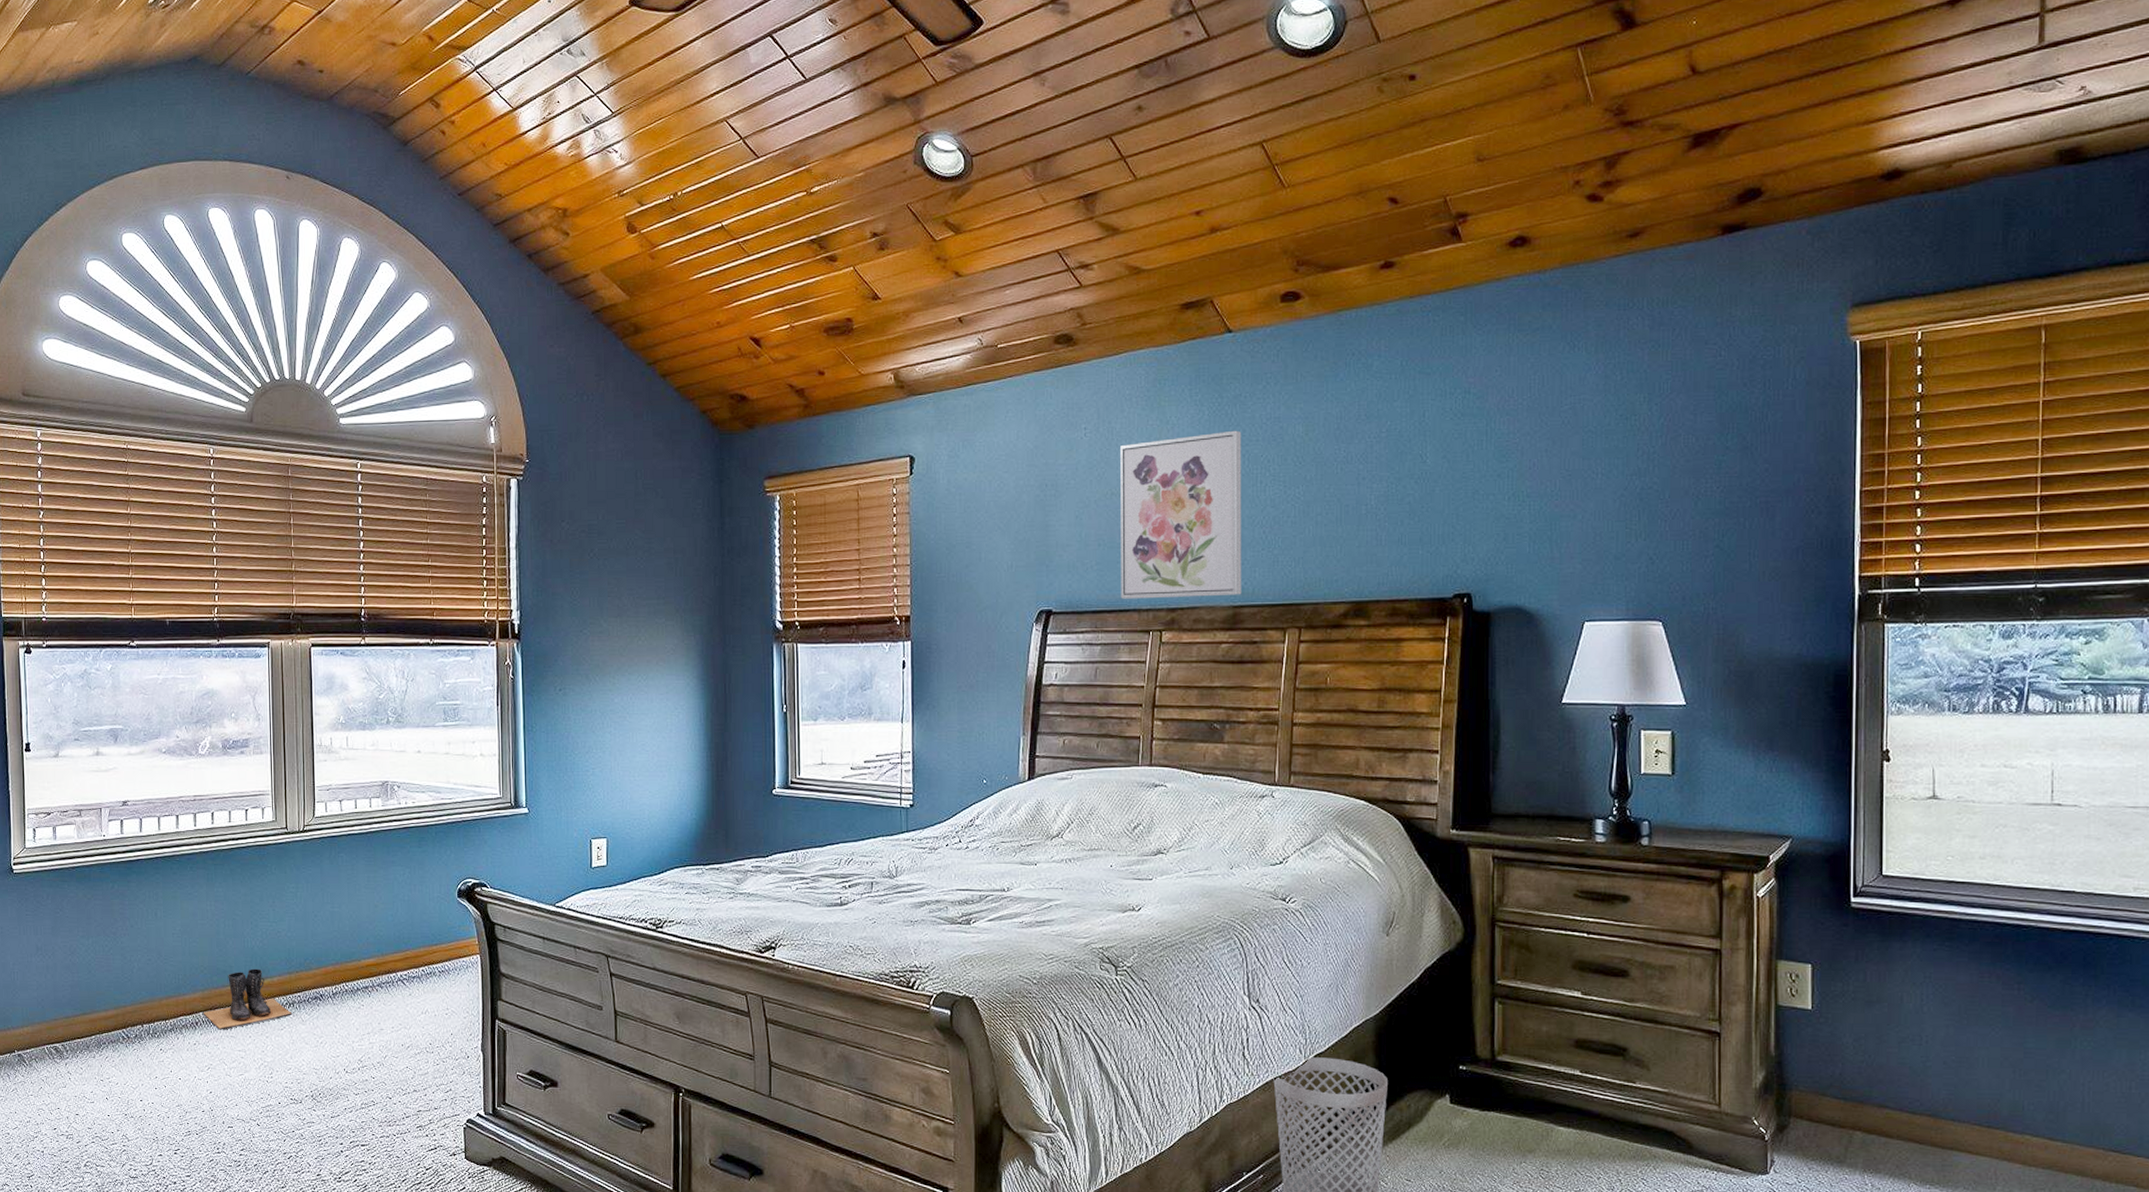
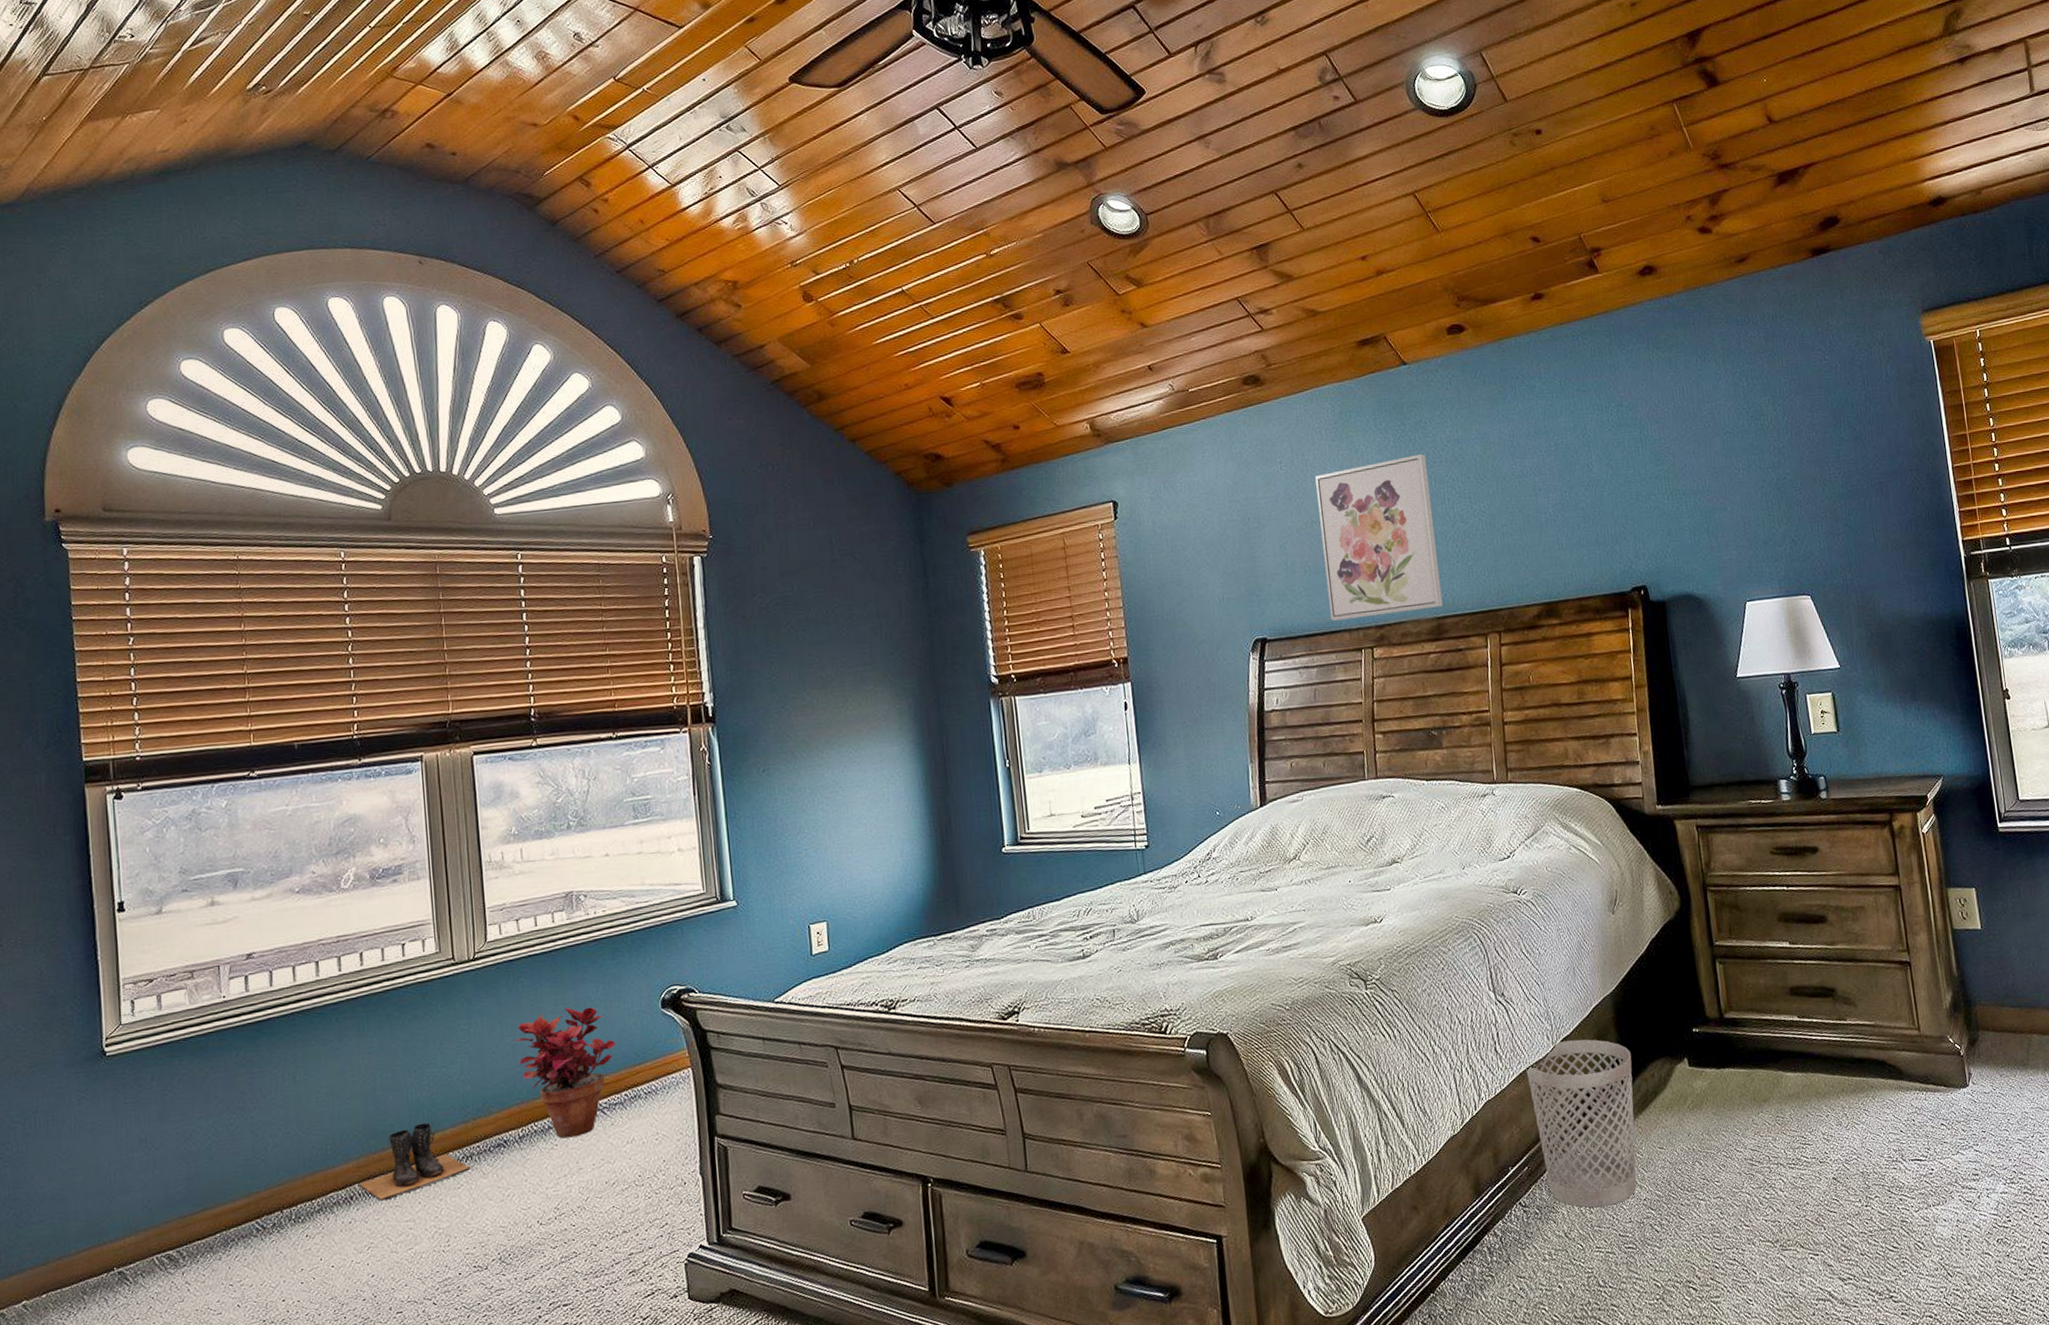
potted plant: none [332,885,417,1001] -> present [514,1007,616,1139]

